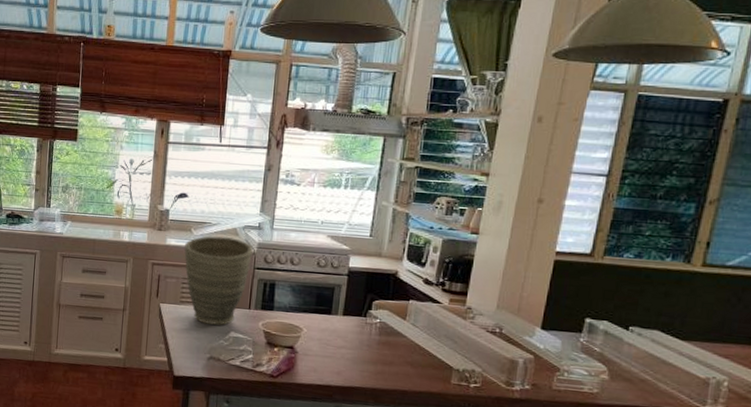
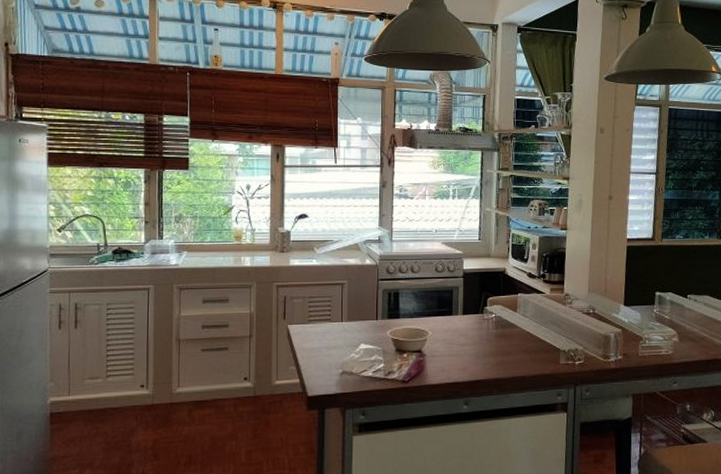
vase: present [184,236,253,325] -> none [308,252,375,340]

